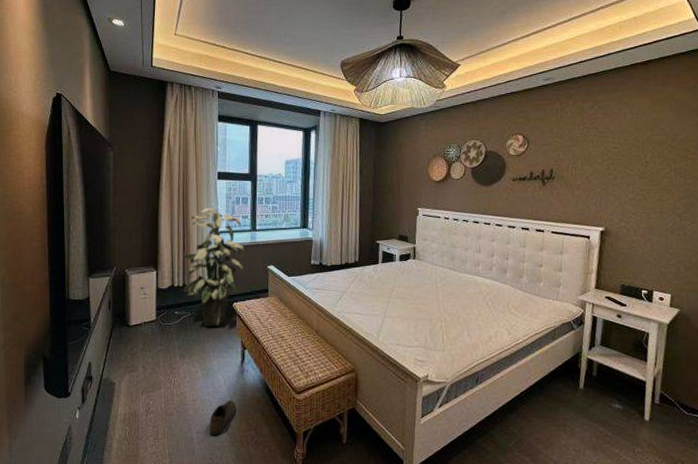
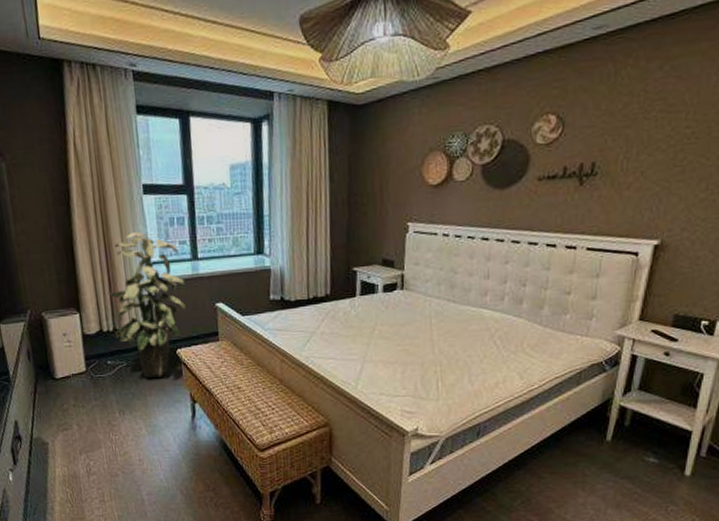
shoe: present [209,400,237,435] -> none [161,459,191,497]

